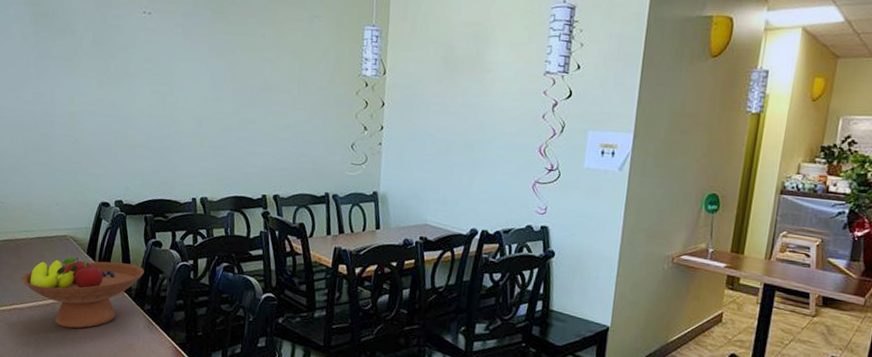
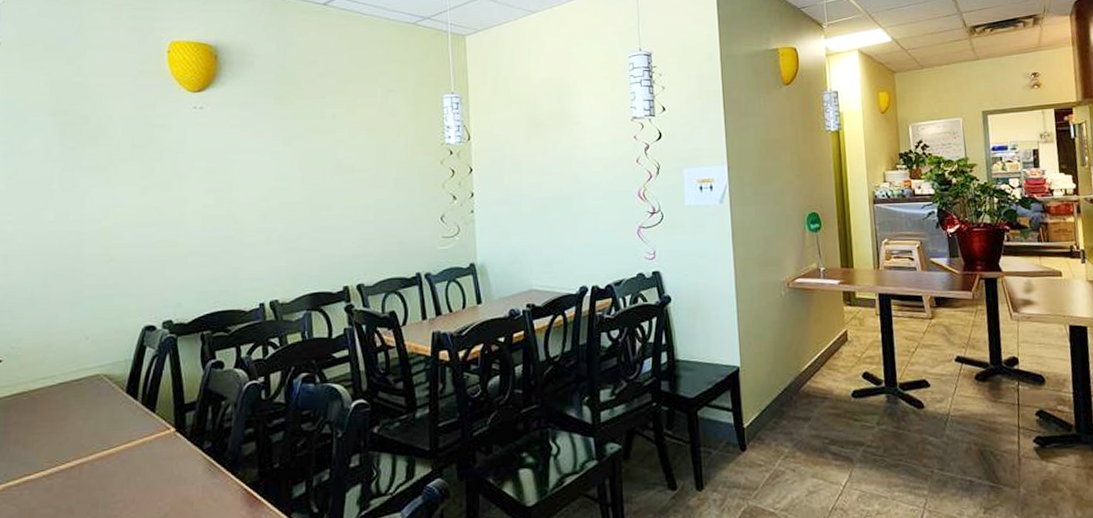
fruit bowl: present [21,257,144,329] -> none [36,395,202,493]

